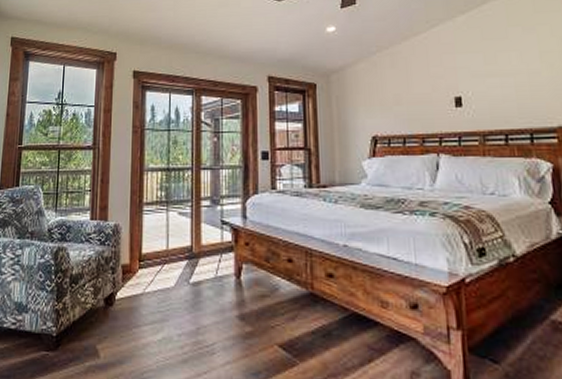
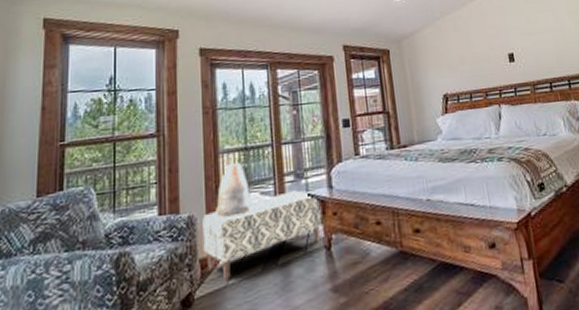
bench: none [126,215,233,288] -> present [202,190,322,281]
decorative urn: none [138,182,172,231] -> present [216,163,254,218]

